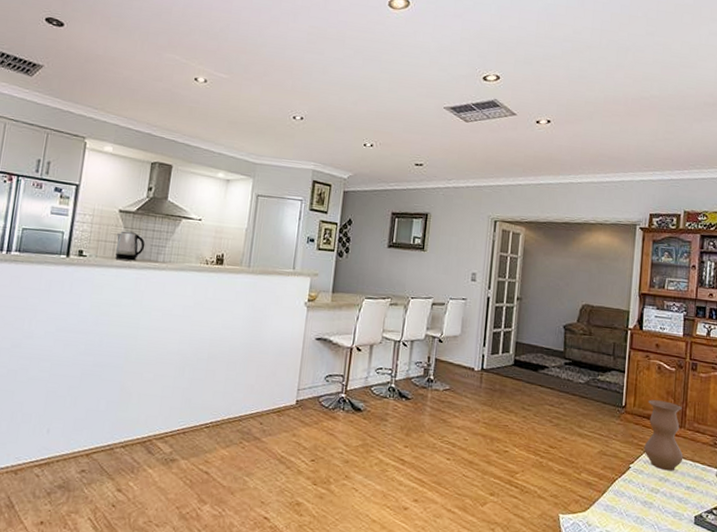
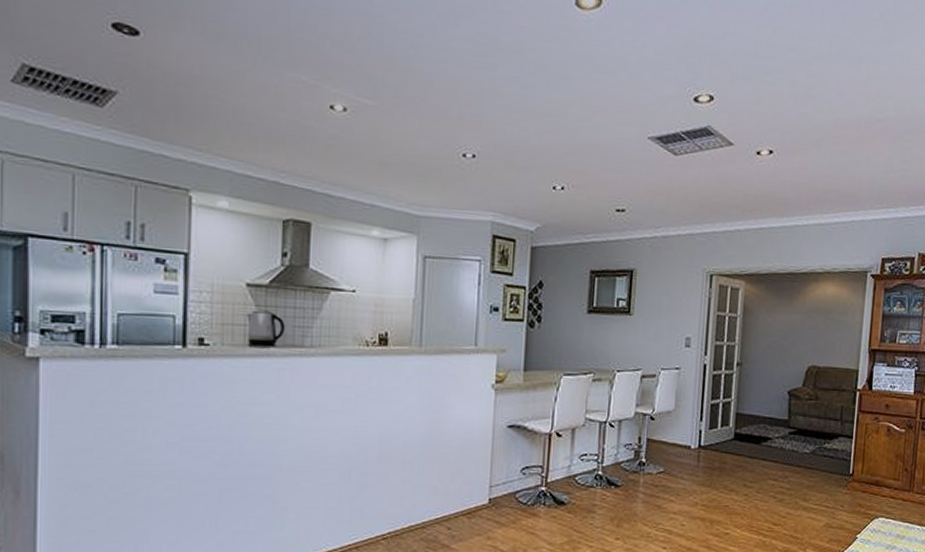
vase: present [644,399,684,471] -> none [871,465,911,538]

